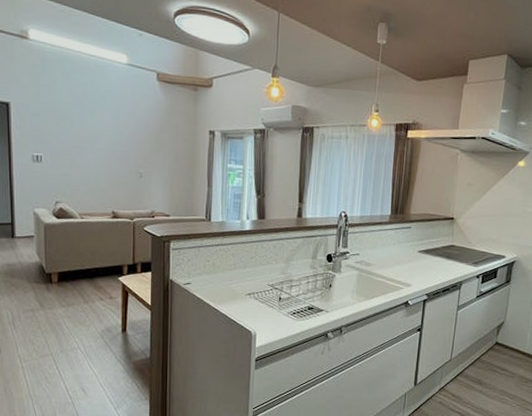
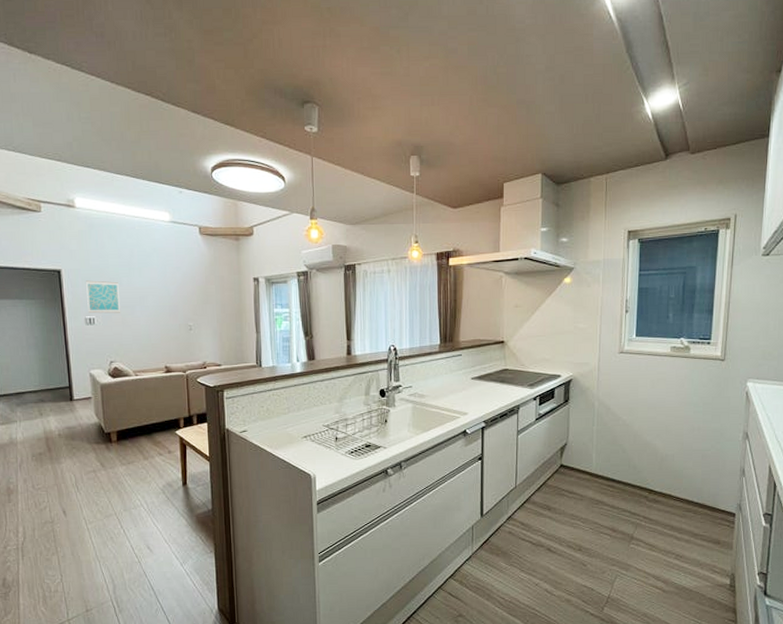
wall art: none [35,116,69,153] -> present [86,280,120,314]

